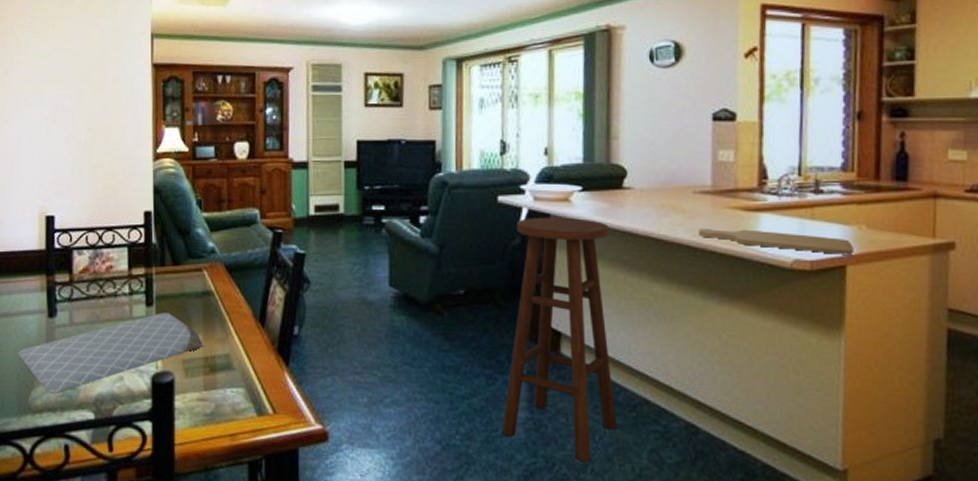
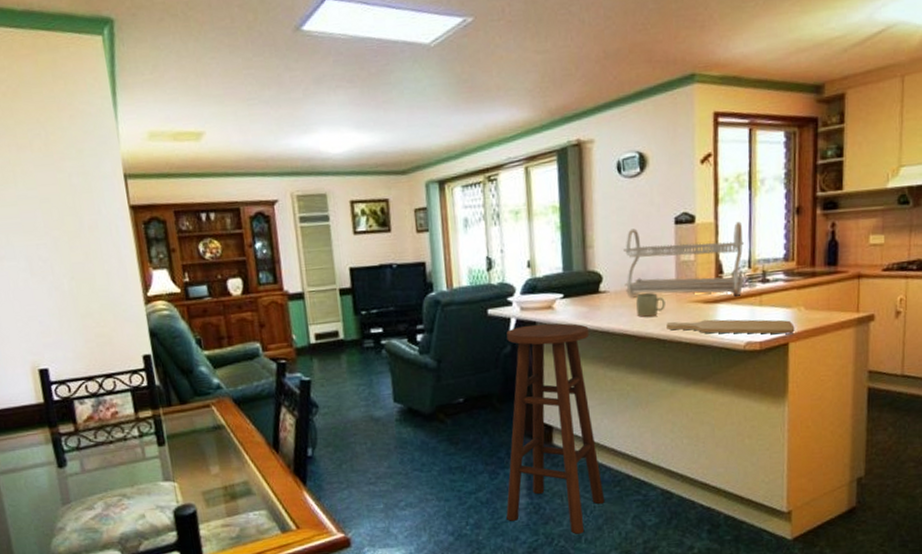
placemat: present [18,313,206,394] -> none [32,450,224,539]
books: present [182,101,218,127] -> none [169,240,208,267]
dish rack: none [652,122,793,208] -> present [624,221,744,298]
mug: none [665,193,698,220] -> present [636,292,665,317]

